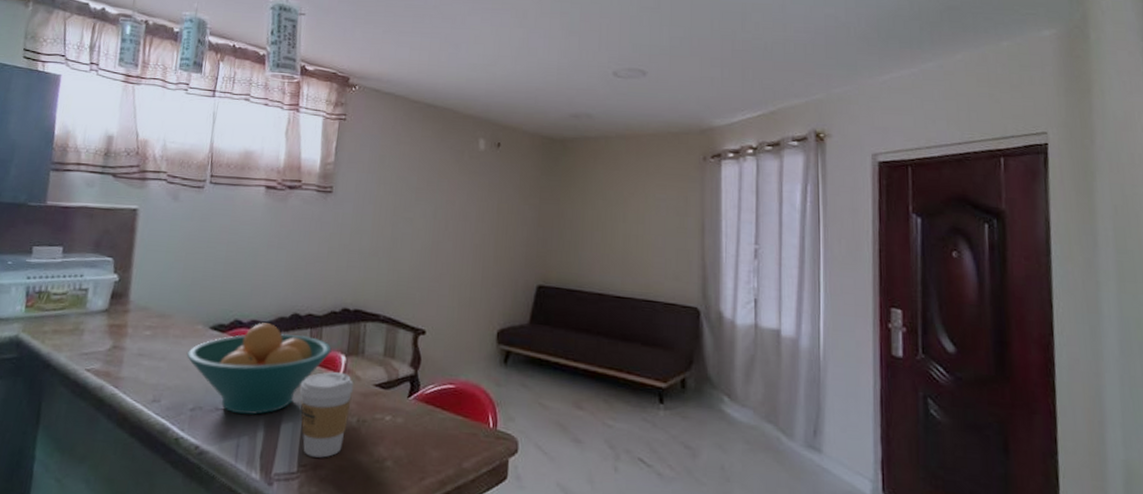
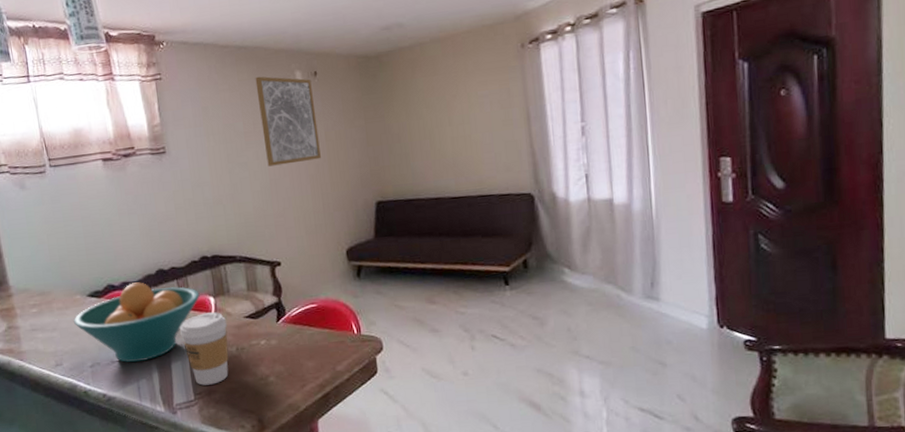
wall art: none [433,136,493,230] -> present [255,76,321,167]

